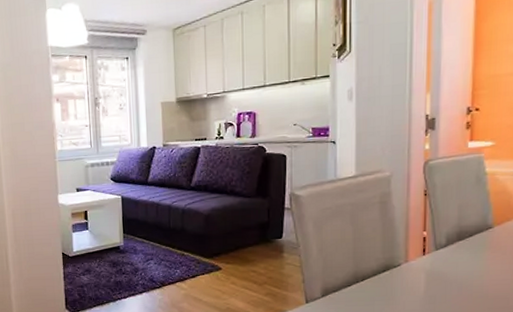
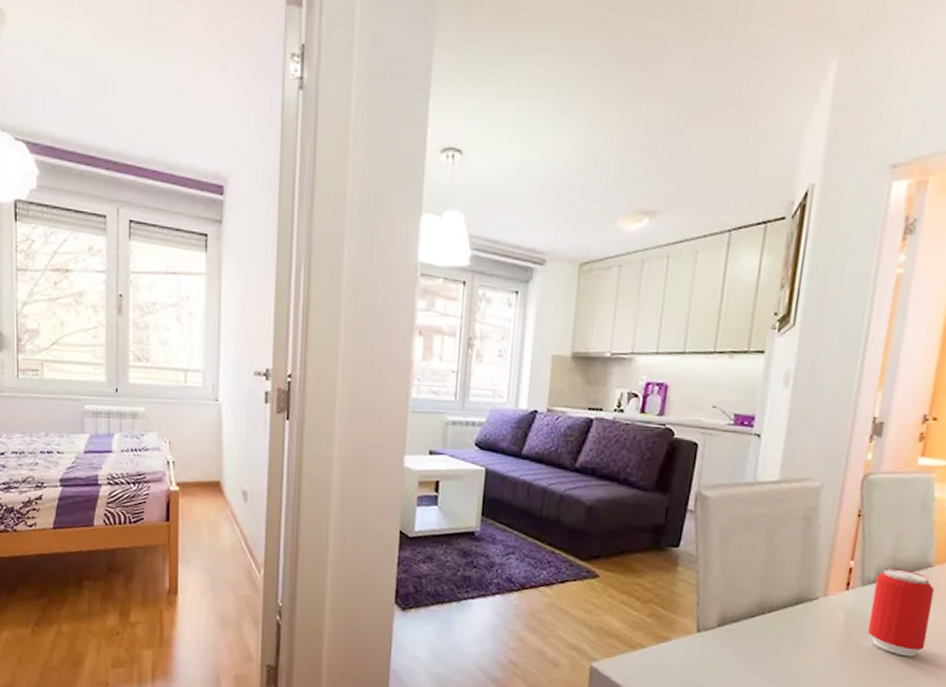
beverage can: none [446,233,497,303] -> present [867,568,934,657]

